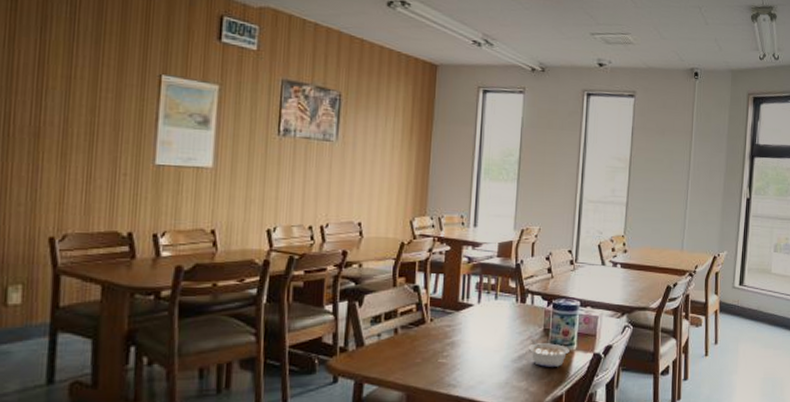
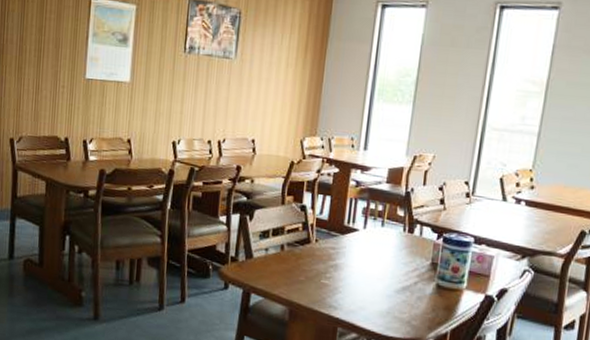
legume: present [528,339,570,367] -> none [413,271,459,304]

